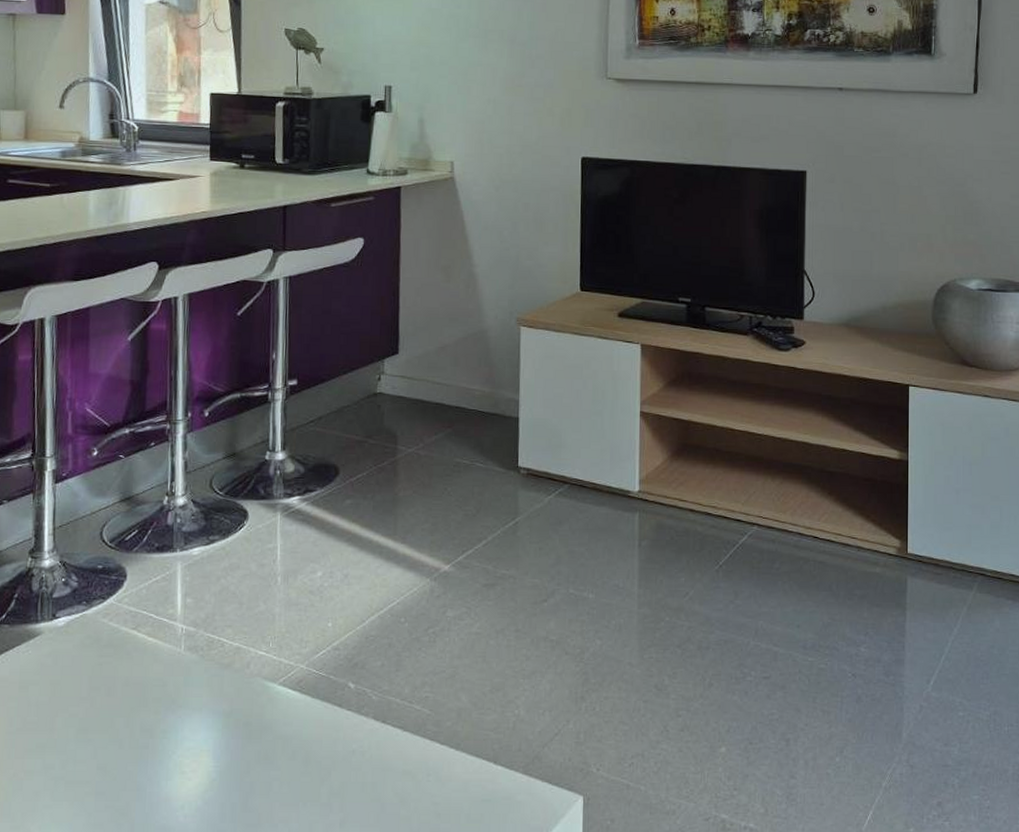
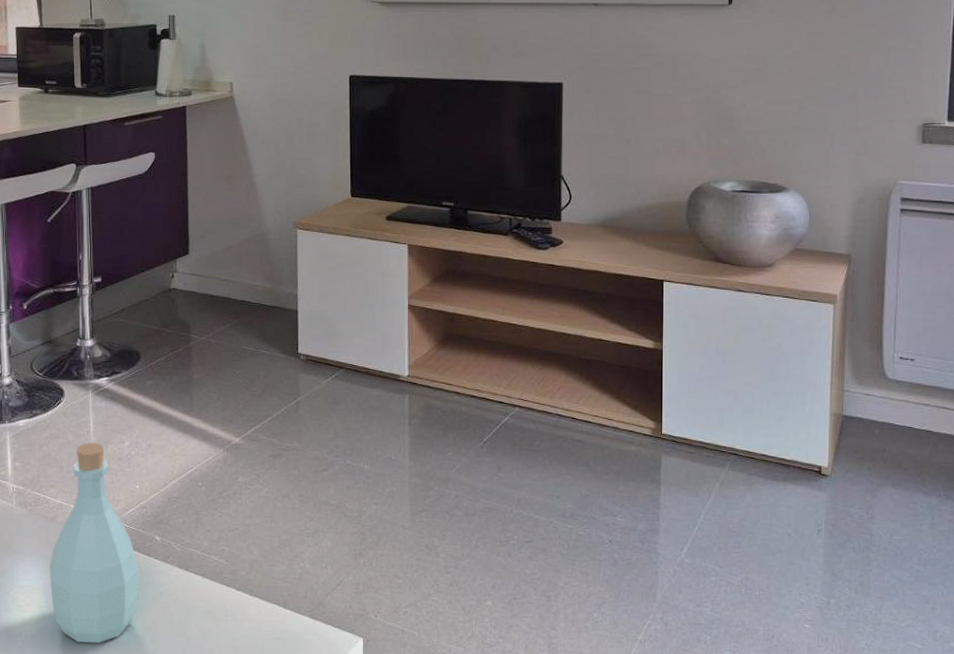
bottle: none [221,572,328,814] -> present [49,442,139,643]

